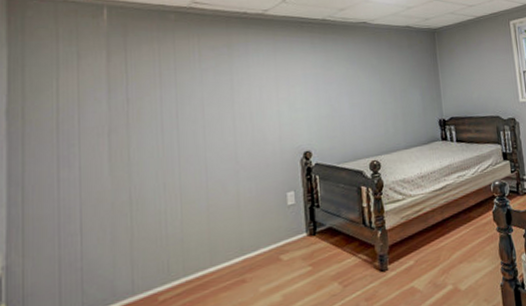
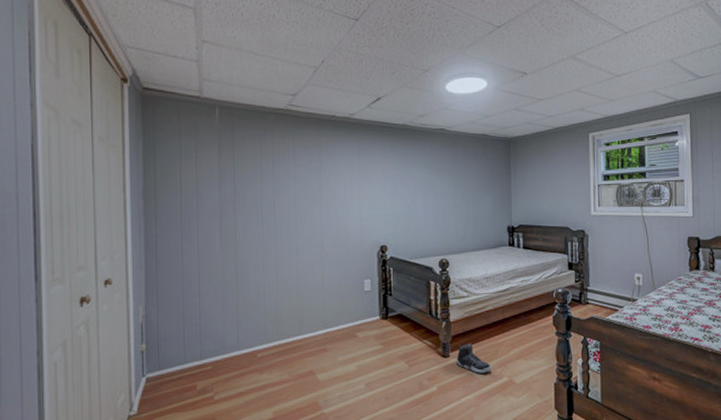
sneaker: none [395,251,434,285] -> present [456,343,491,373]

